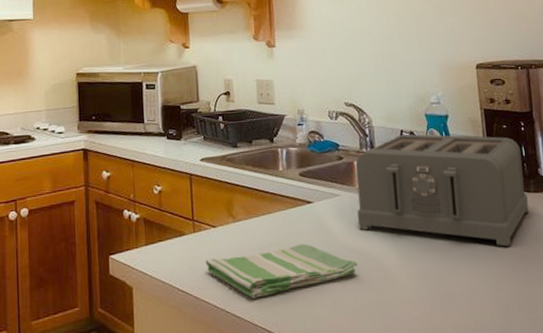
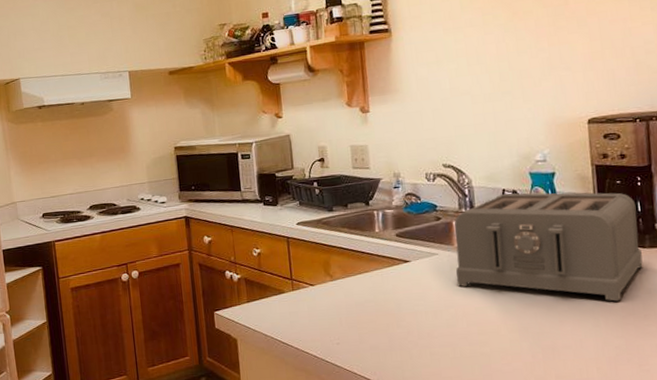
dish towel: present [205,243,358,298] -> none [304,300,457,350]

